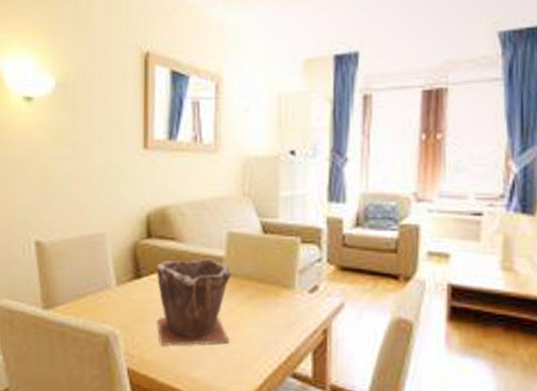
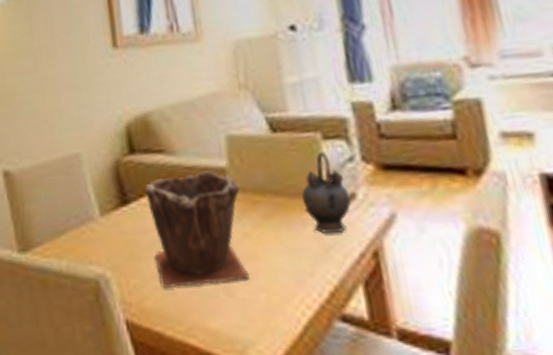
teapot: none [279,252,314,314] -> present [302,151,351,233]

